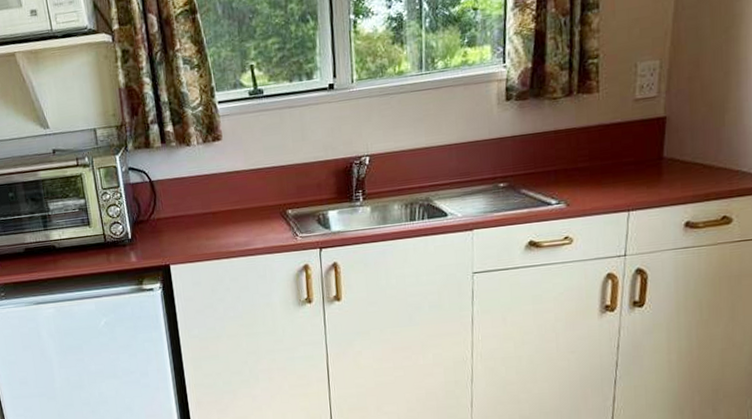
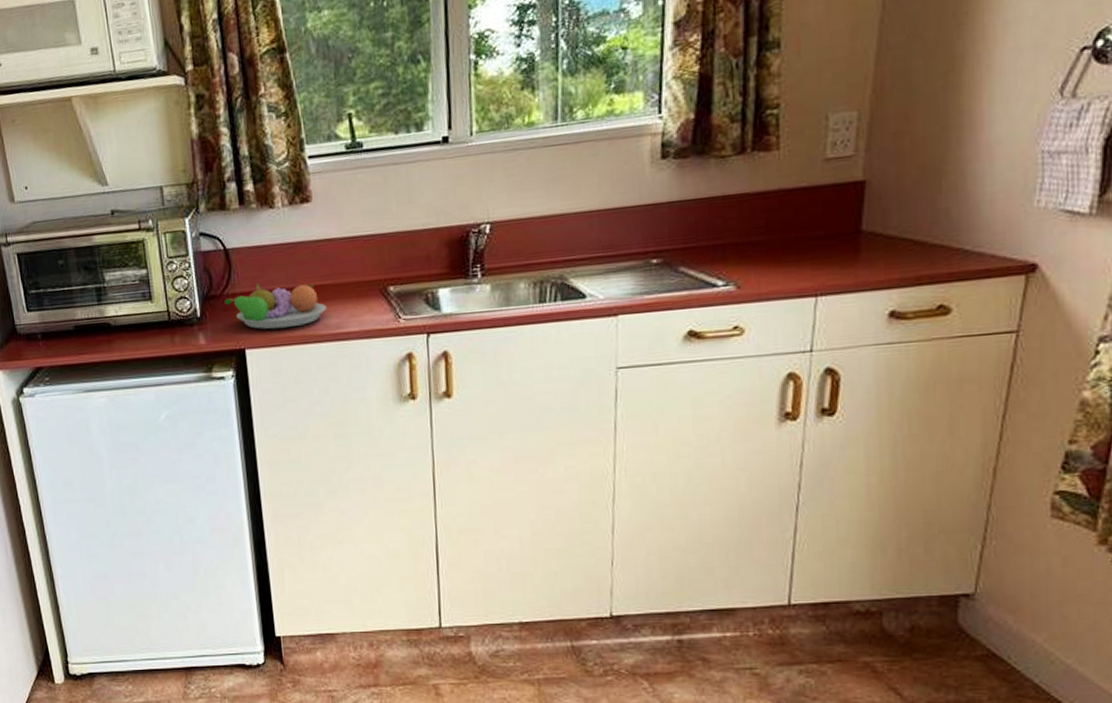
fruit bowl: none [151,209,237,248] -> present [224,283,327,330]

